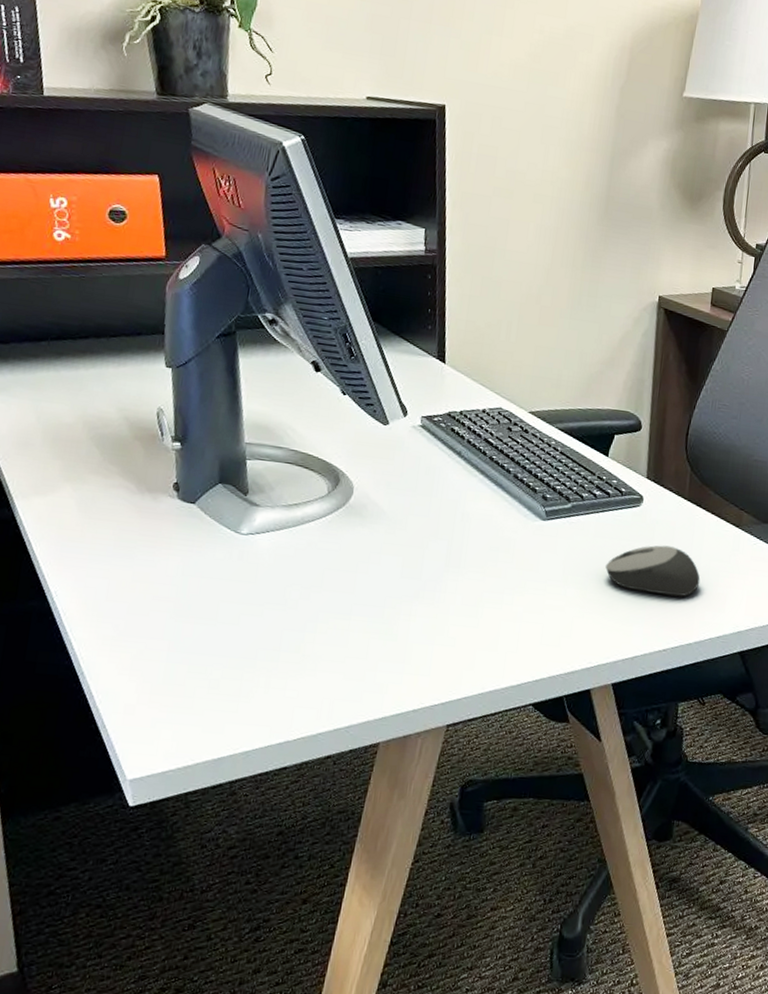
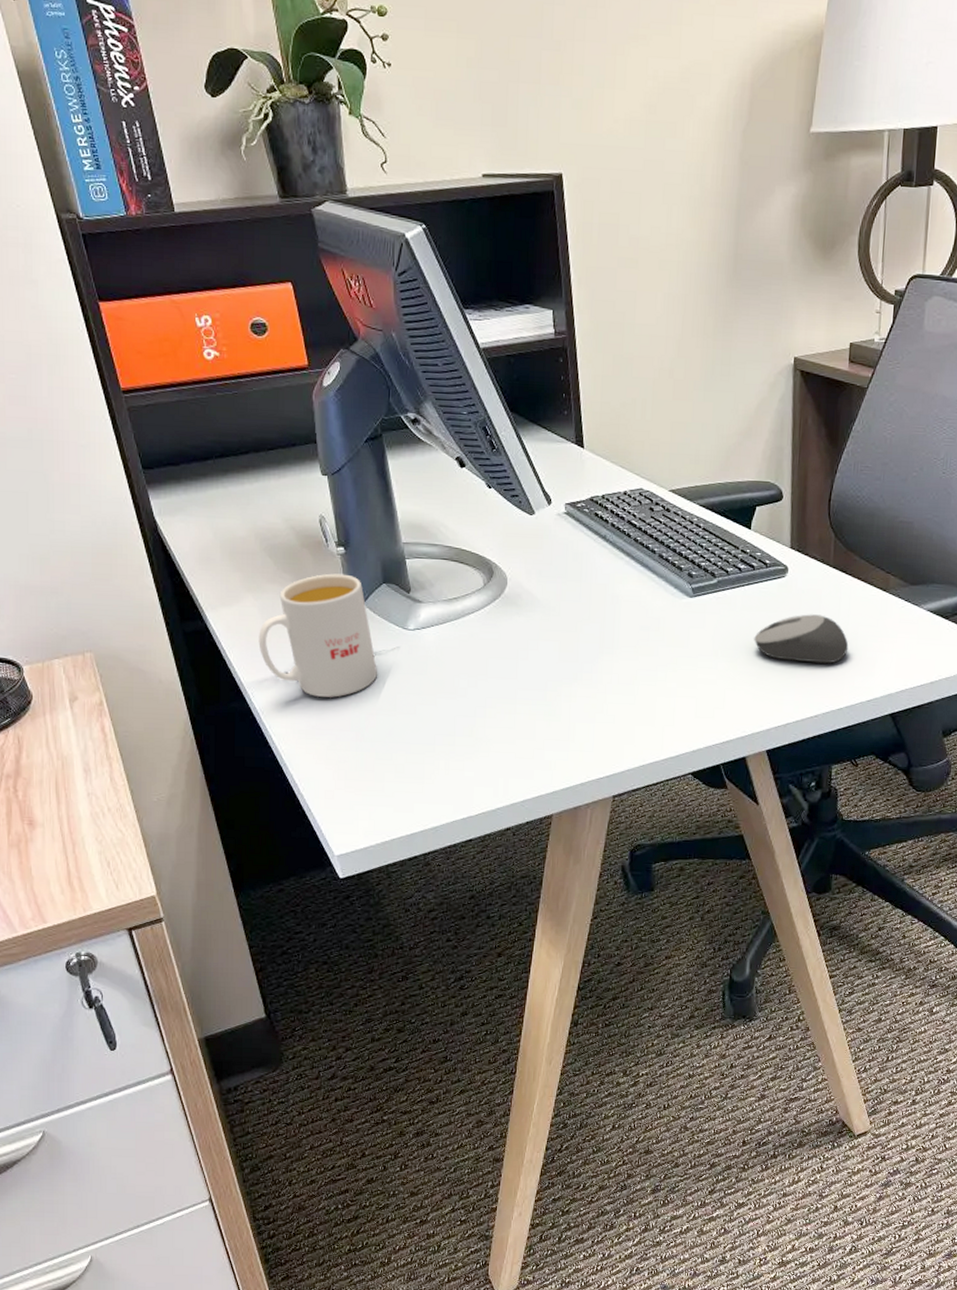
mug: none [70,469,202,602] -> present [258,573,377,698]

